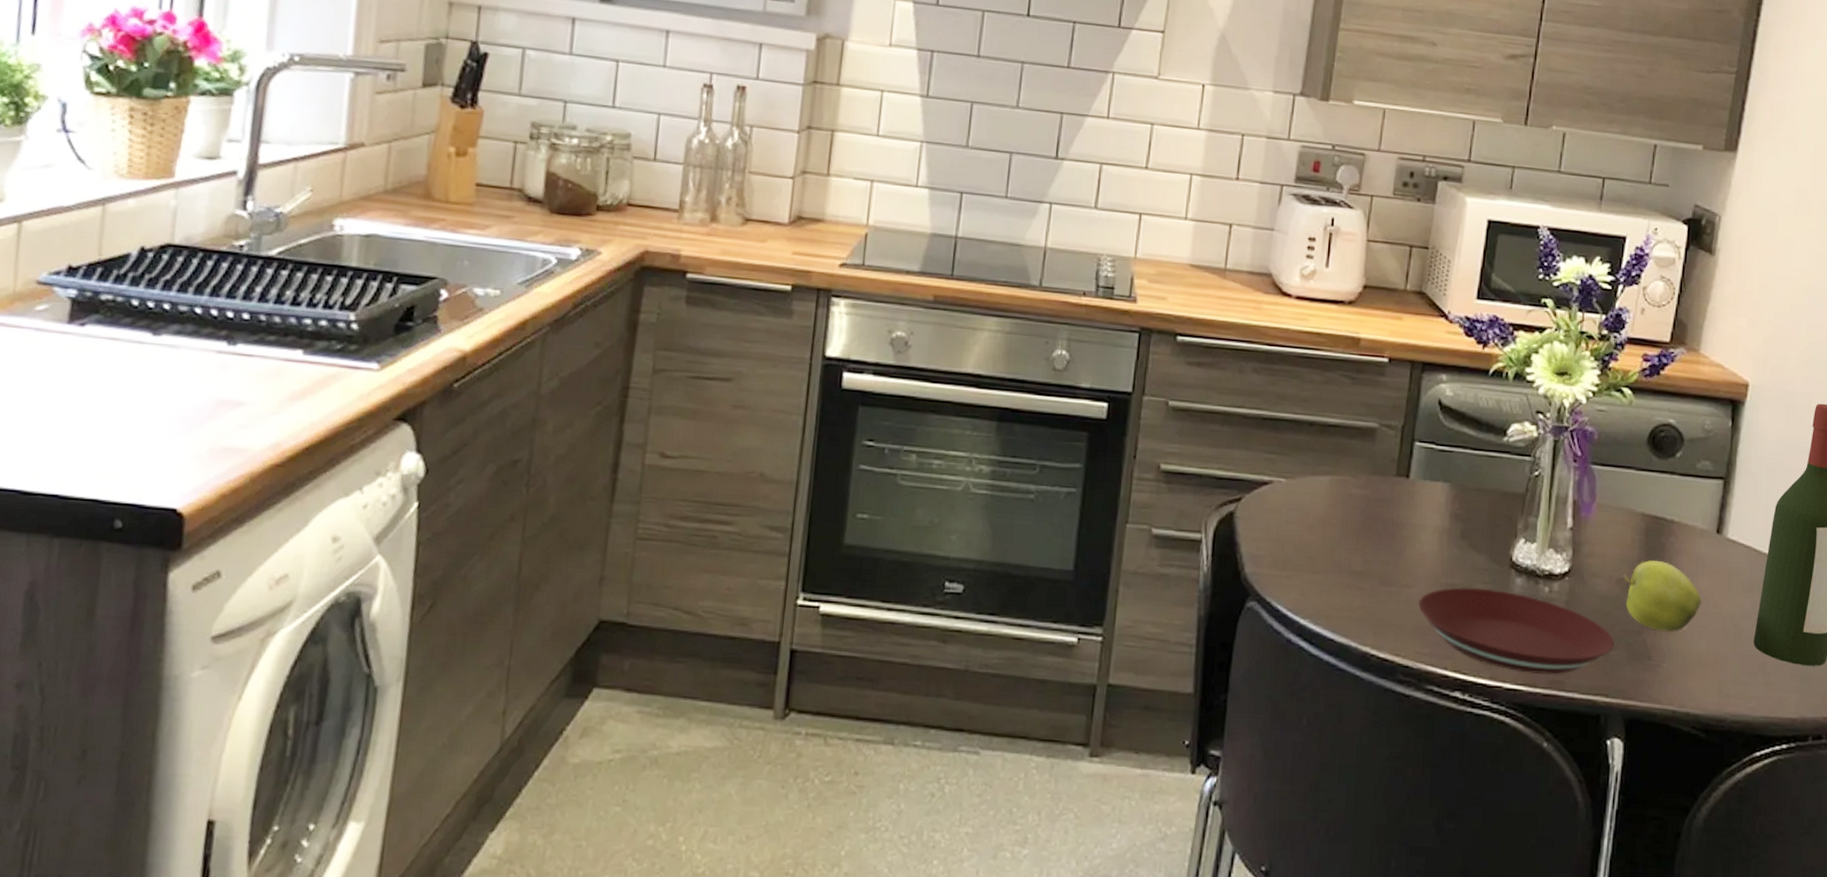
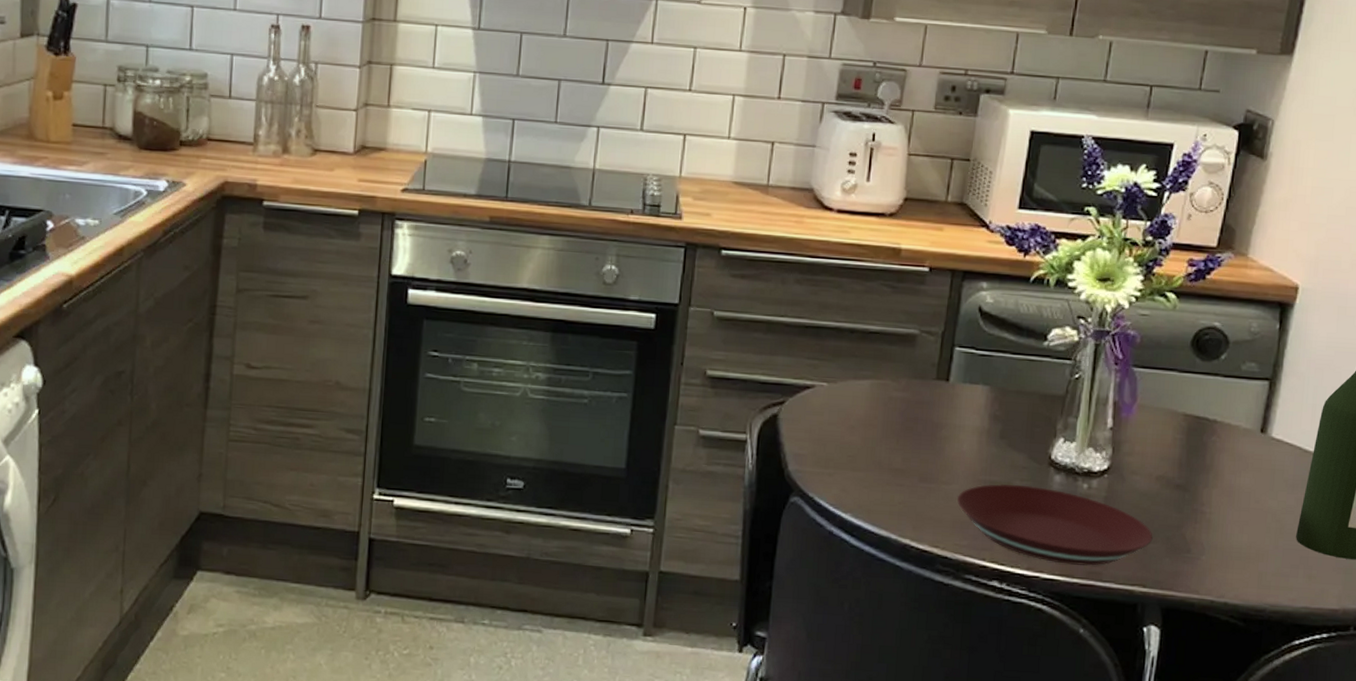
apple: present [1622,560,1702,633] -> none [1162,458,1244,528]

